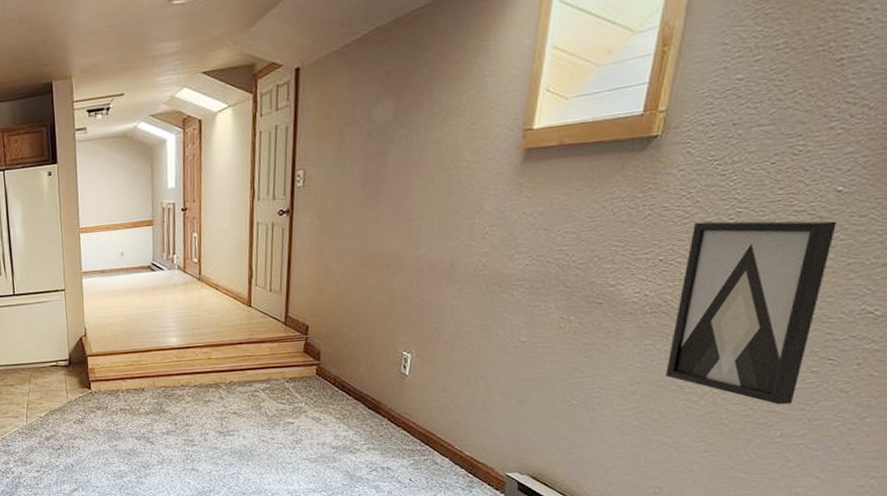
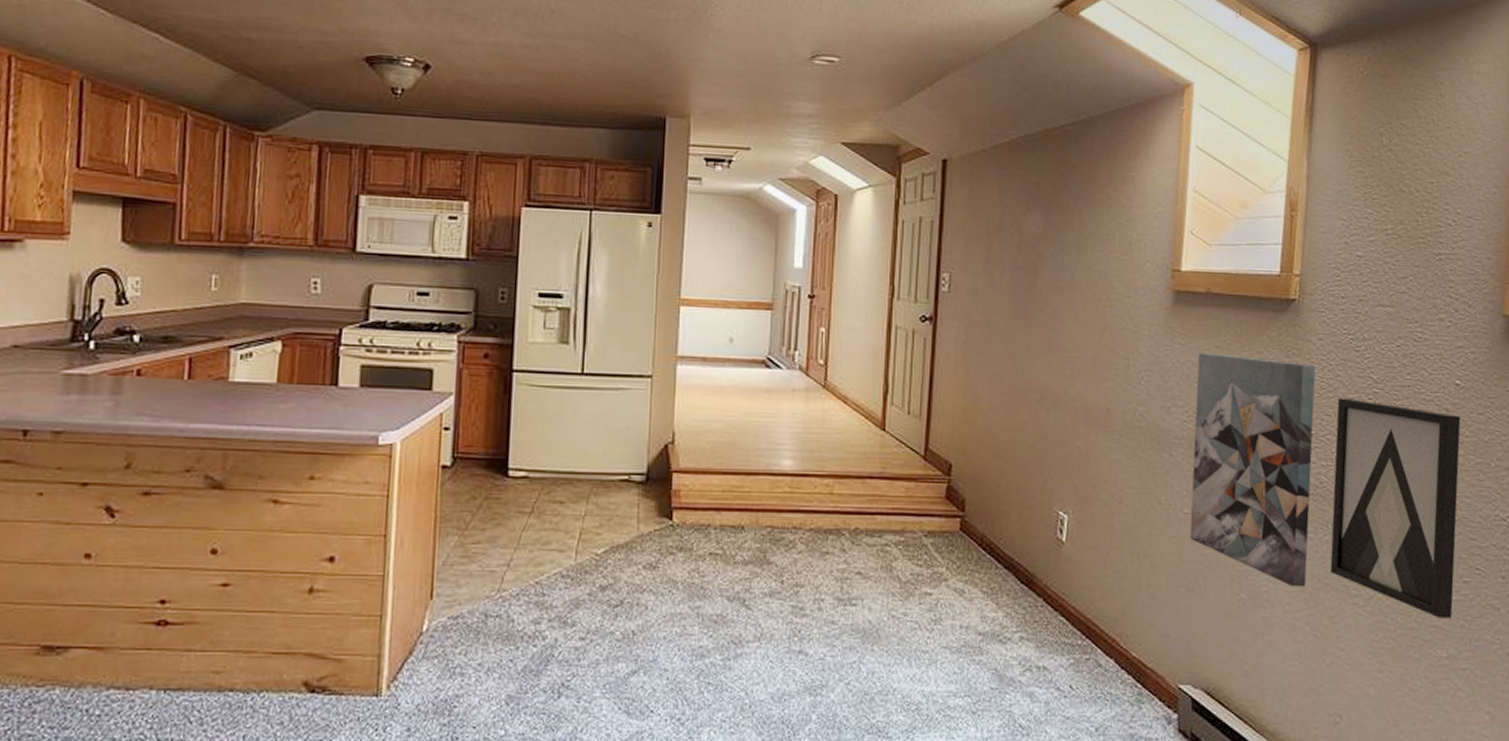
wall art: none [526,195,673,391] -> present [1190,353,1316,587]

